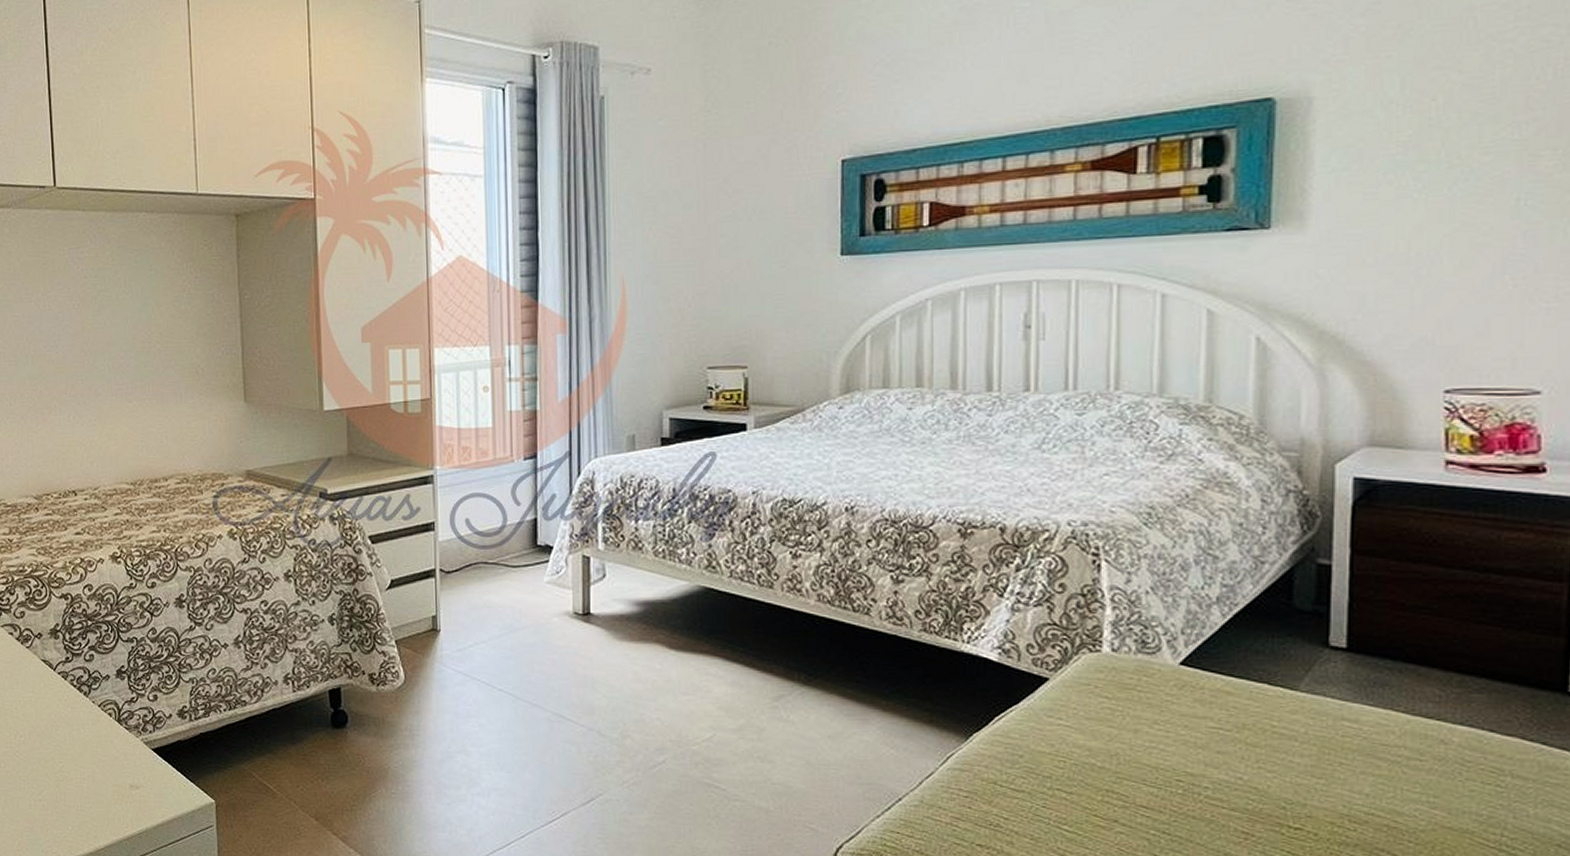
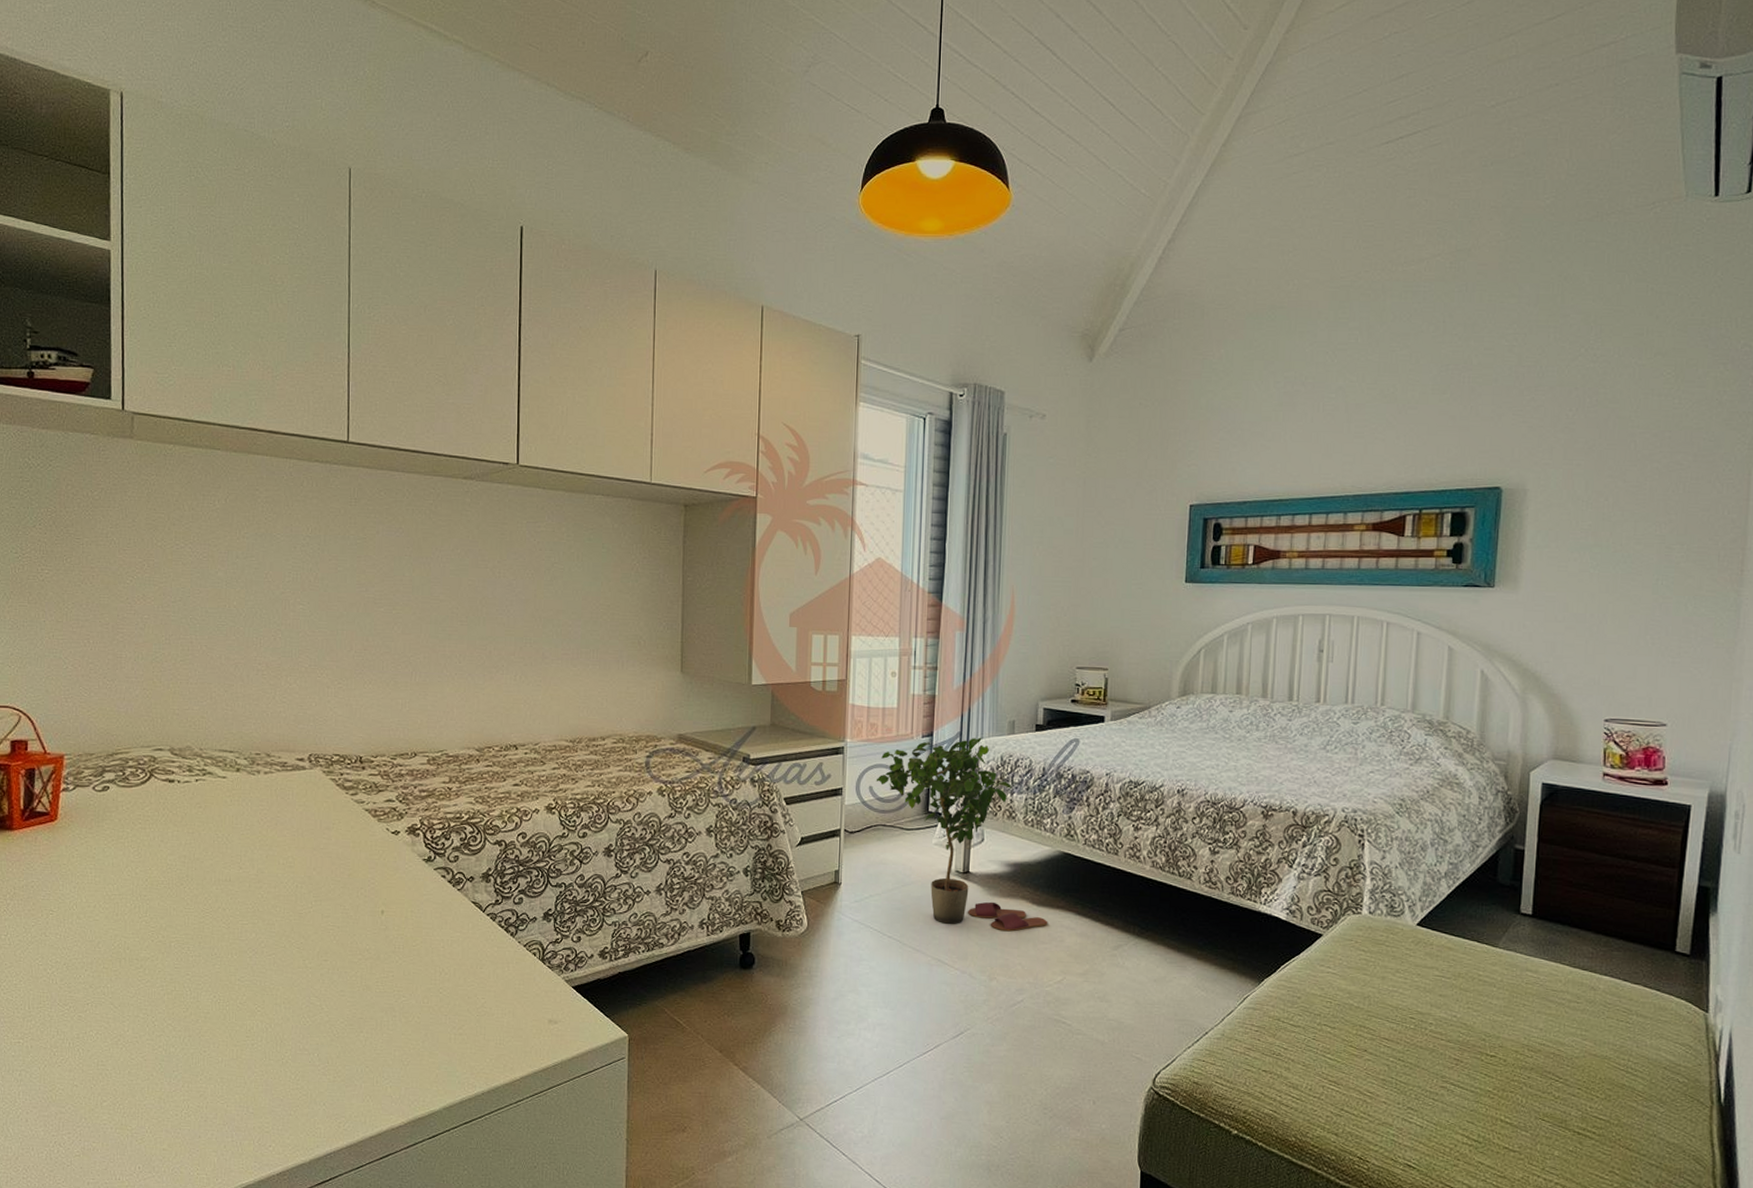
potted plant: none [472,456,637,674] -> present [876,737,1012,924]
slippers: none [592,647,690,681] -> present [968,901,1048,931]

